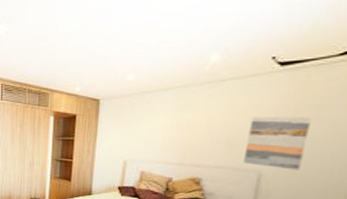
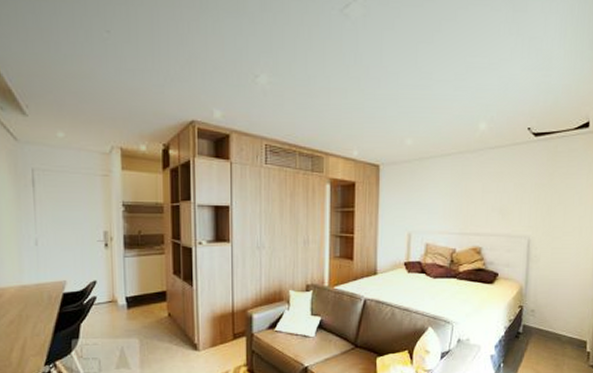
wall art: present [243,117,311,170] -> none [515,184,562,234]

